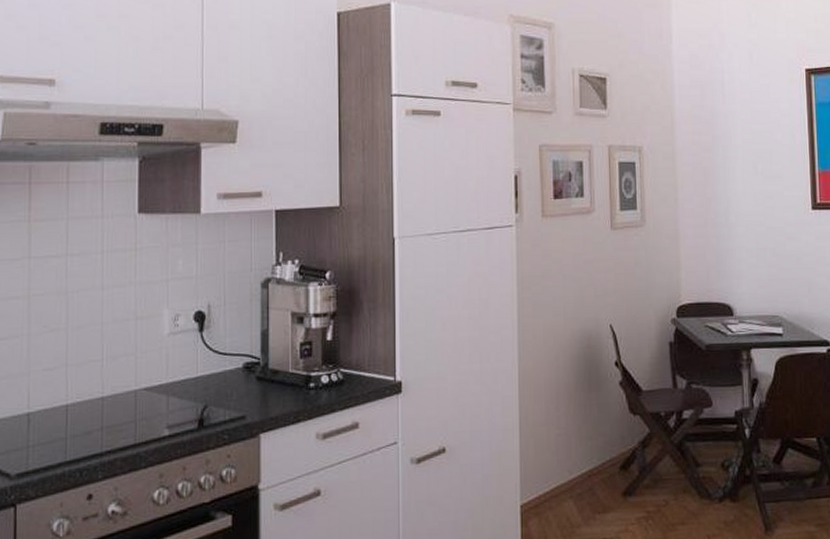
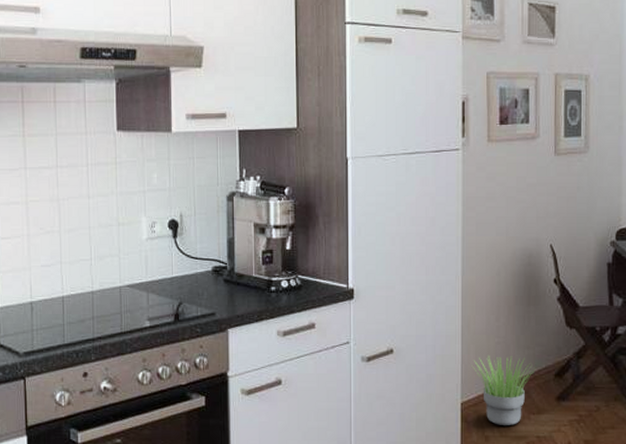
potted plant: none [530,449,599,529] -> present [470,356,535,426]

